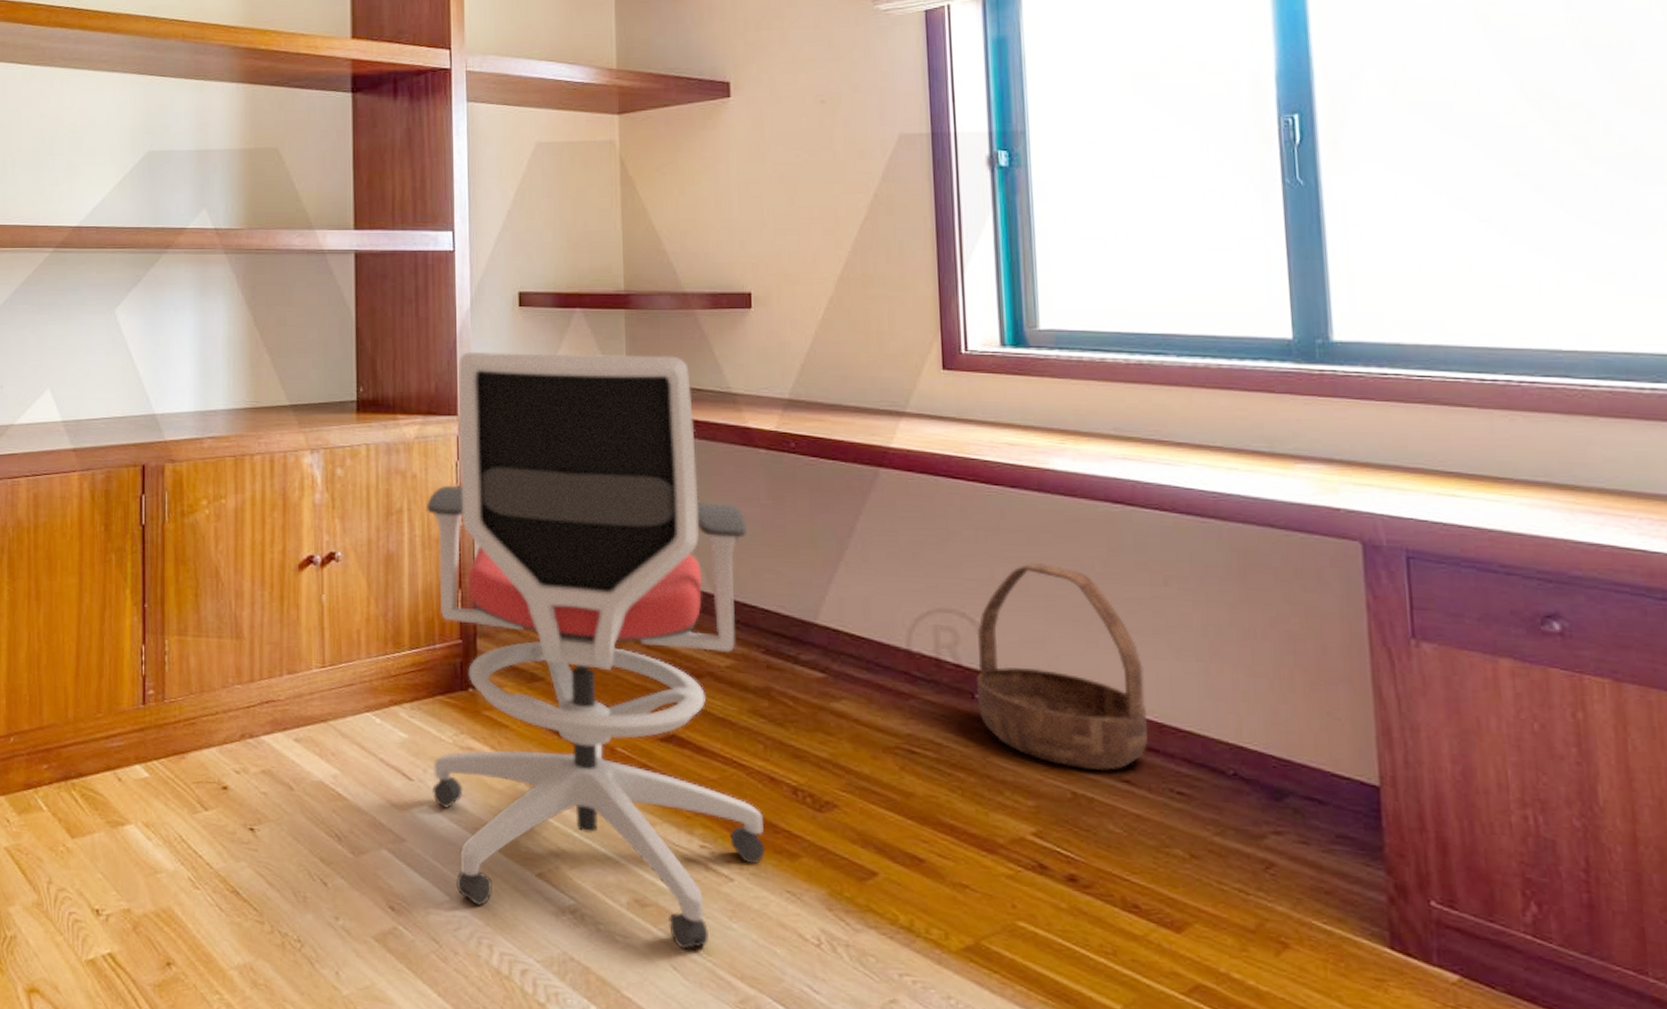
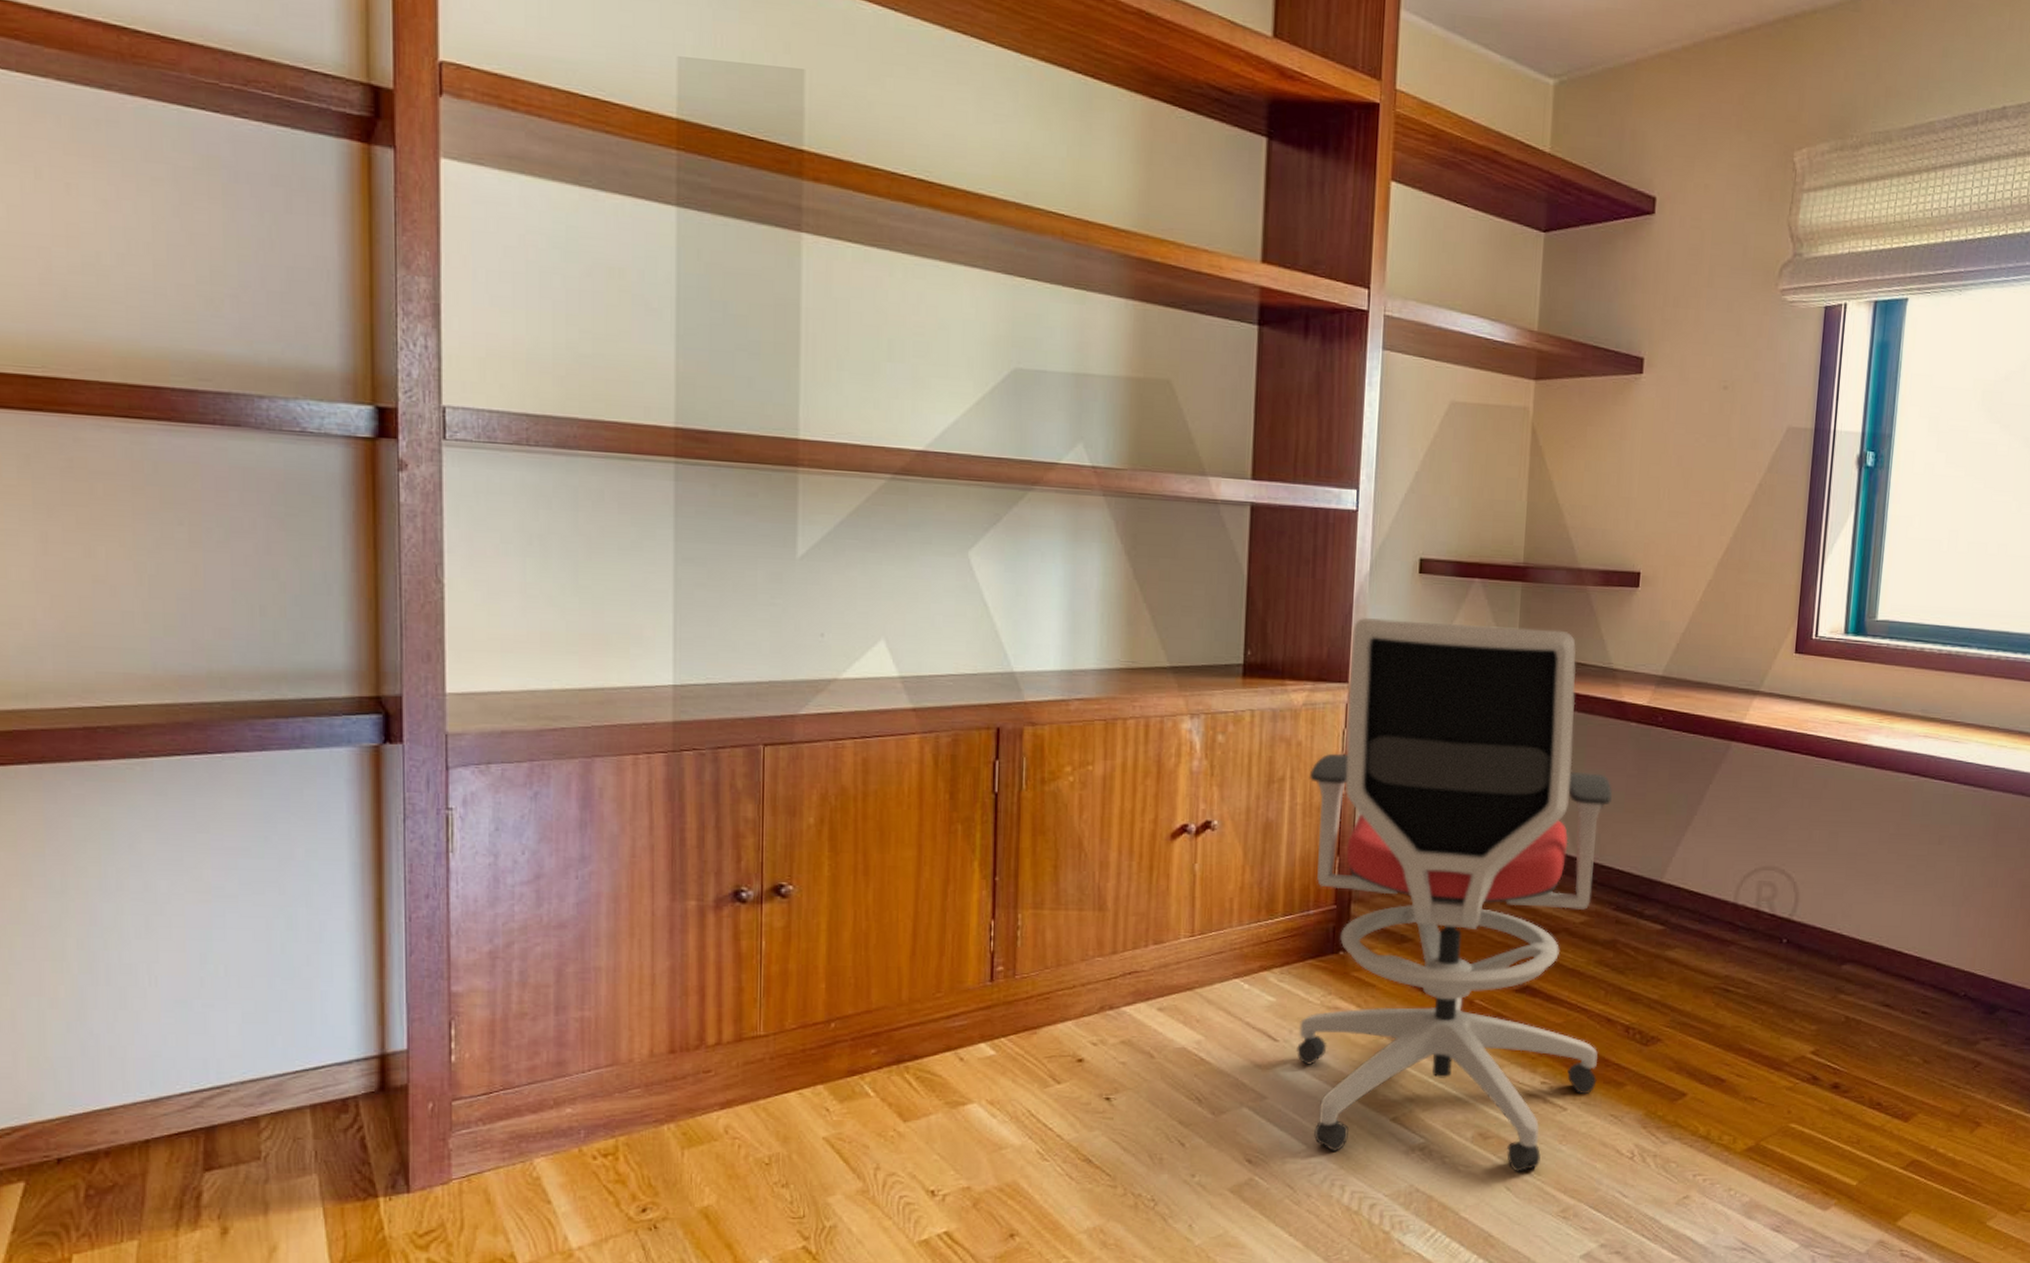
basket: present [975,563,1148,771] -> none [1784,826,1913,998]

